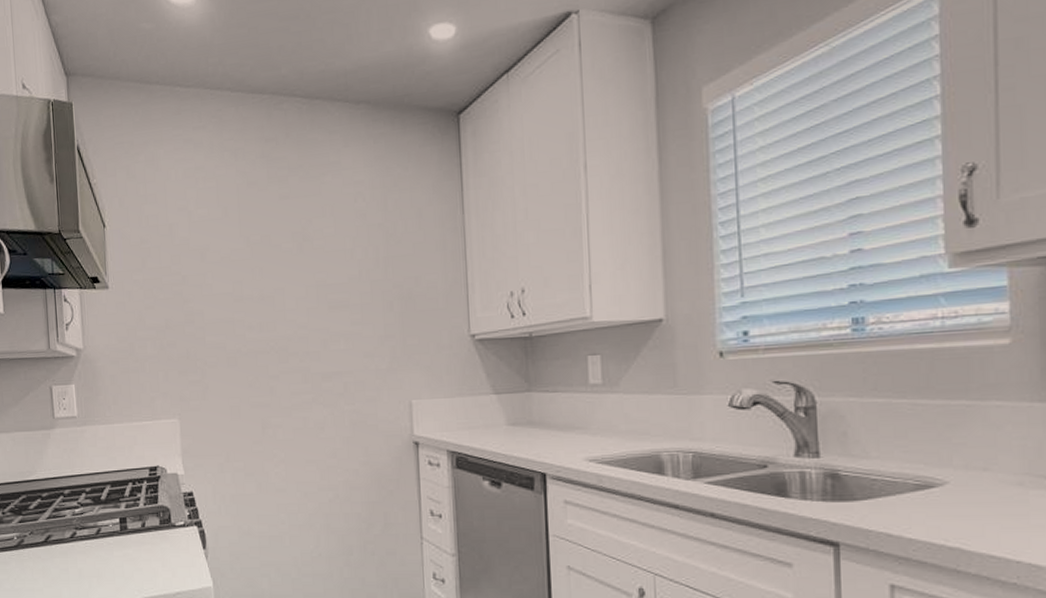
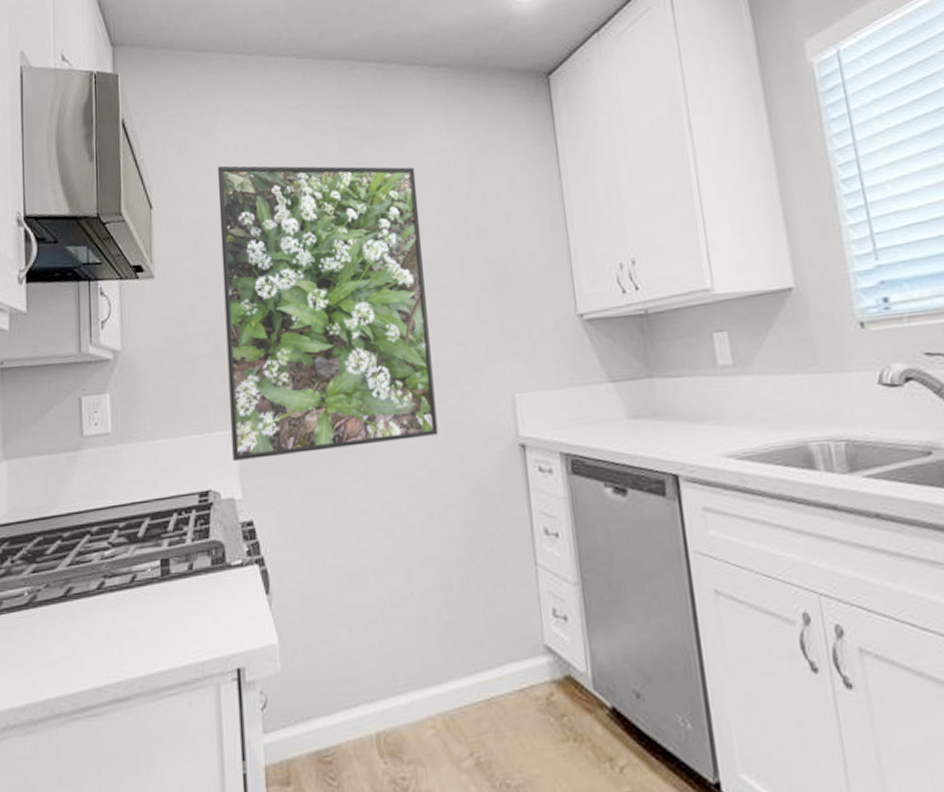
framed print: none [160,190,346,444] -> present [217,165,438,461]

